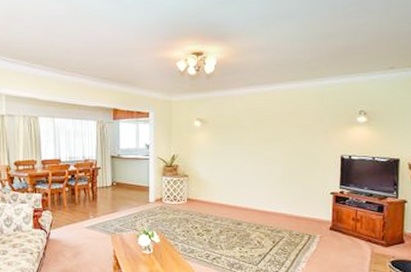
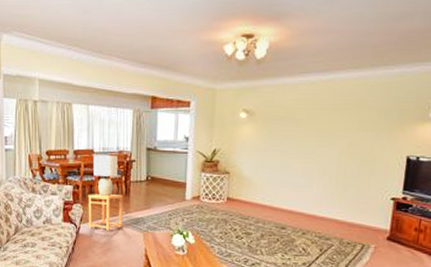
side table: none [57,200,91,235] -> present [88,194,123,231]
lamp: none [61,163,84,202] -> present [93,154,118,196]

